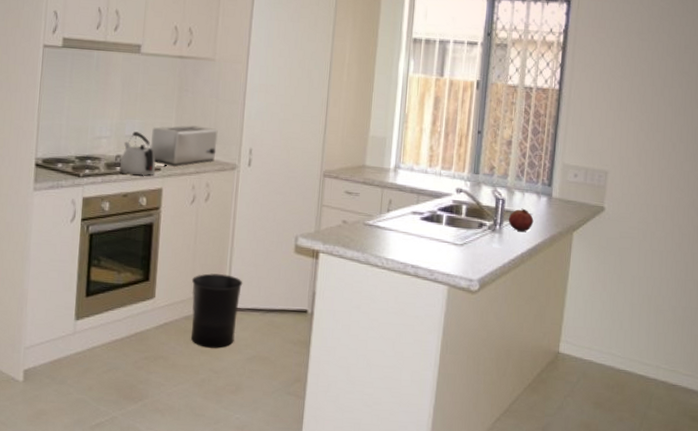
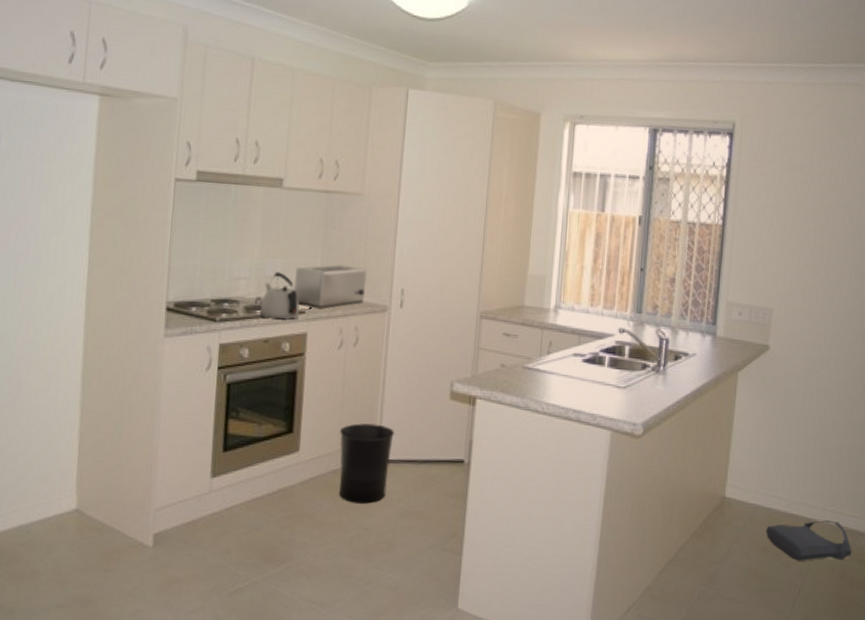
fruit: present [508,208,534,231] -> none [672,348,698,372]
bag: none [598,378,686,417] -> present [765,520,852,561]

